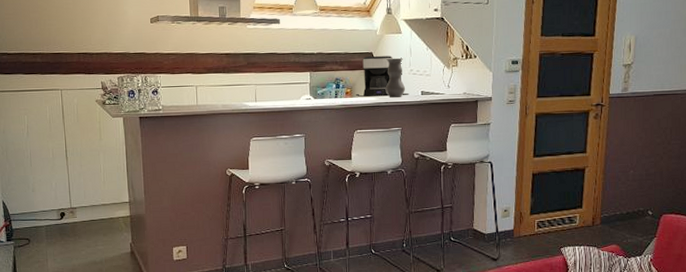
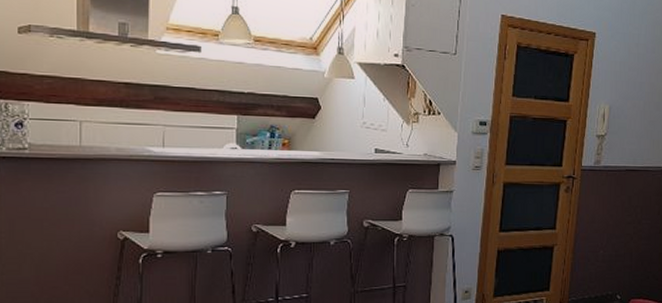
coffee maker: present [356,56,409,98] -> none [295,102,361,153]
vase: present [385,58,406,99] -> none [332,107,357,155]

